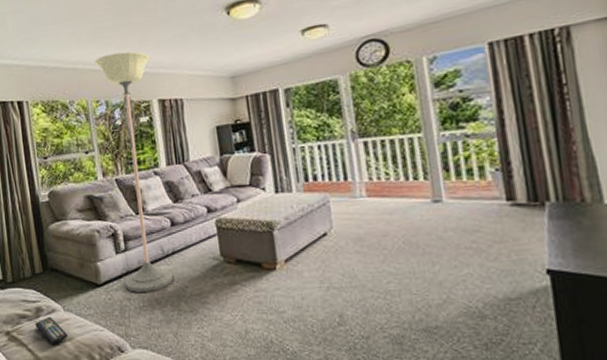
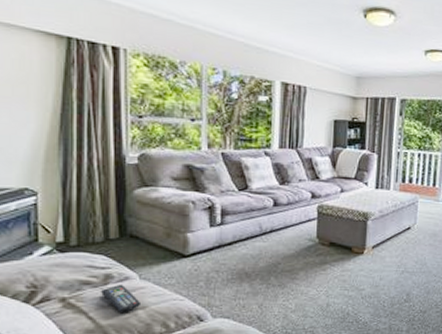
floor lamp: present [95,52,174,292] -> none [215,22,280,265]

